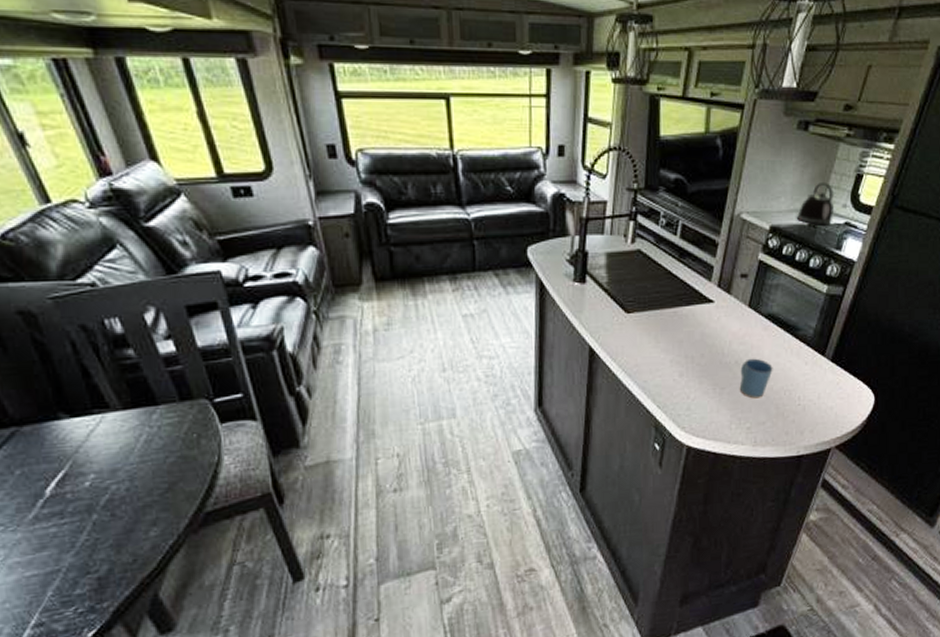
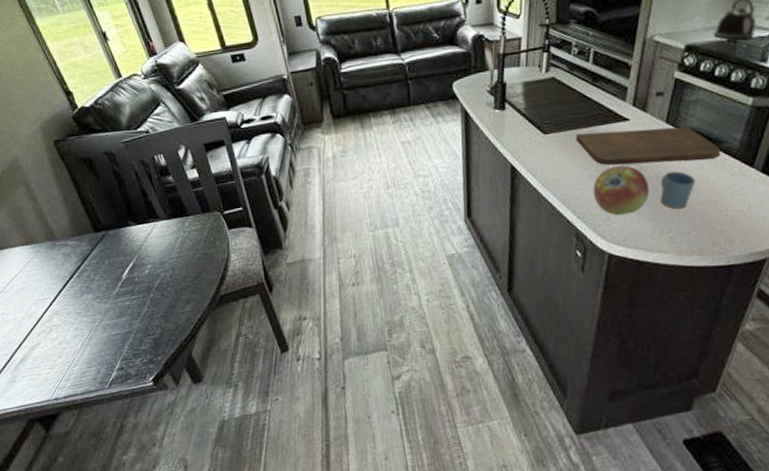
cutting board: none [660,312,797,350] -> present [576,127,721,165]
fruit: none [674,350,729,404] -> present [593,165,649,215]

